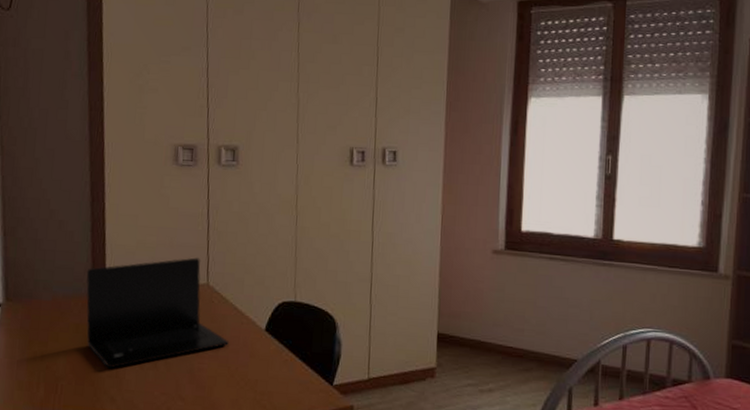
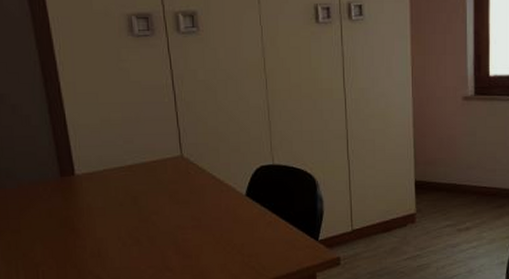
laptop: present [86,257,229,369] -> none [51,130,210,249]

